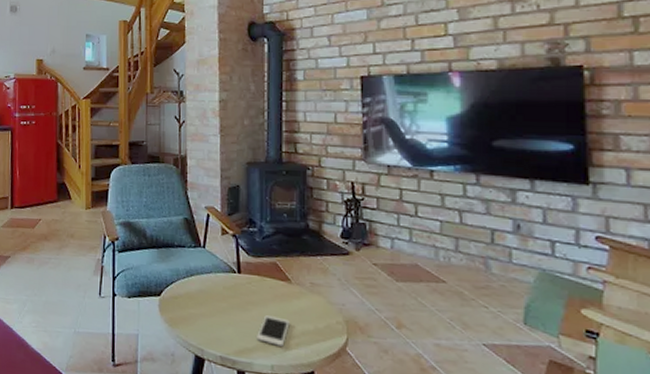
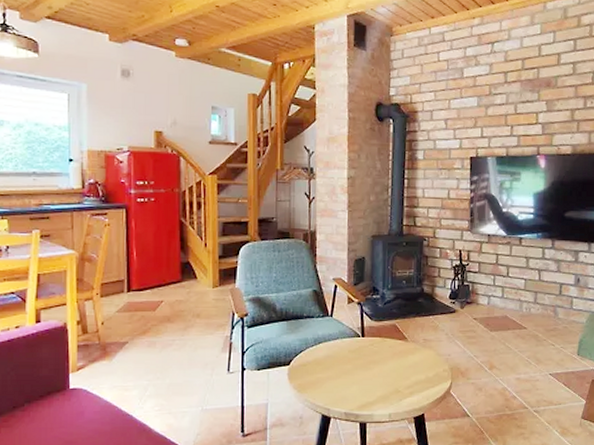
cell phone: present [257,315,290,347] -> none [377,372,405,397]

